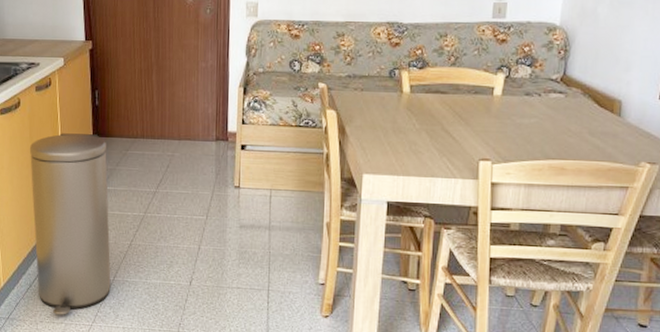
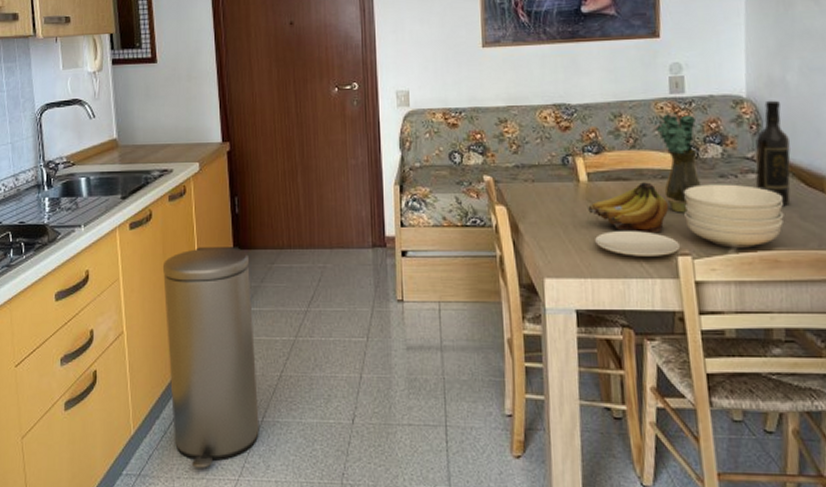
fruit: none [407,96,478,141] -> present [588,182,669,234]
plate: none [410,137,483,160] -> present [595,231,681,256]
vase: none [475,32,512,124] -> present [655,110,702,213]
bowl: none [490,100,578,157] -> present [684,184,784,248]
wine bottle: none [555,29,592,122] -> present [755,100,791,205]

